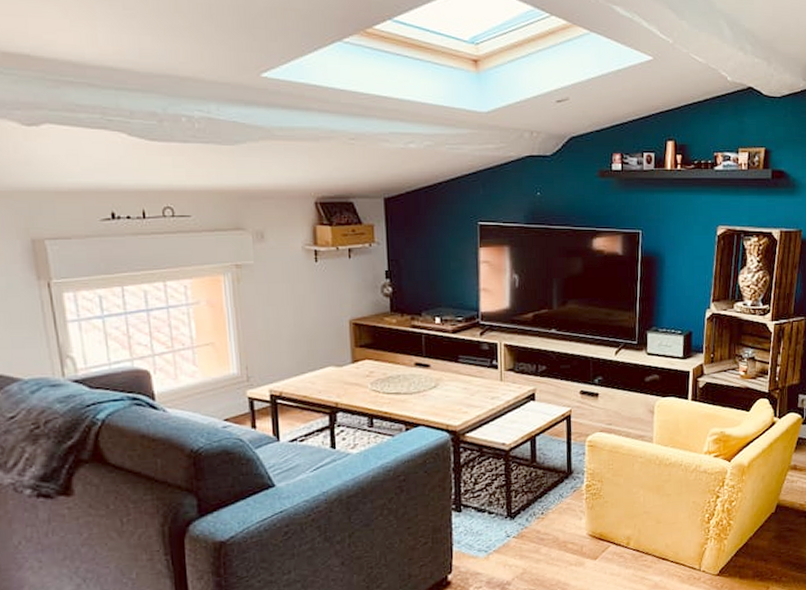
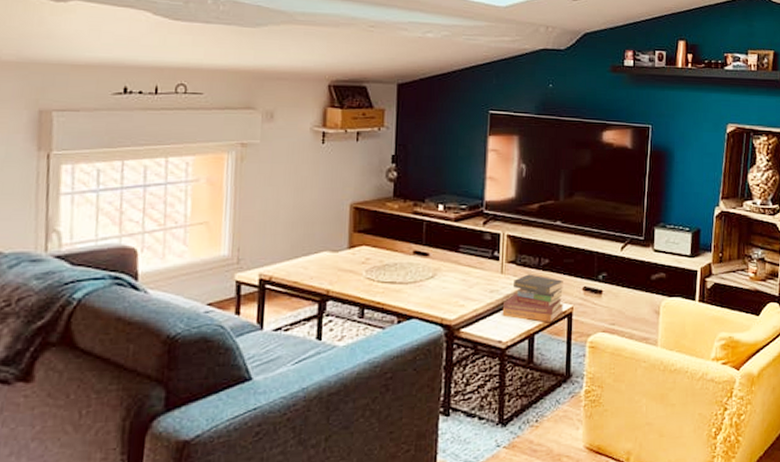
books: none [504,380,562,426] -> present [502,274,563,323]

